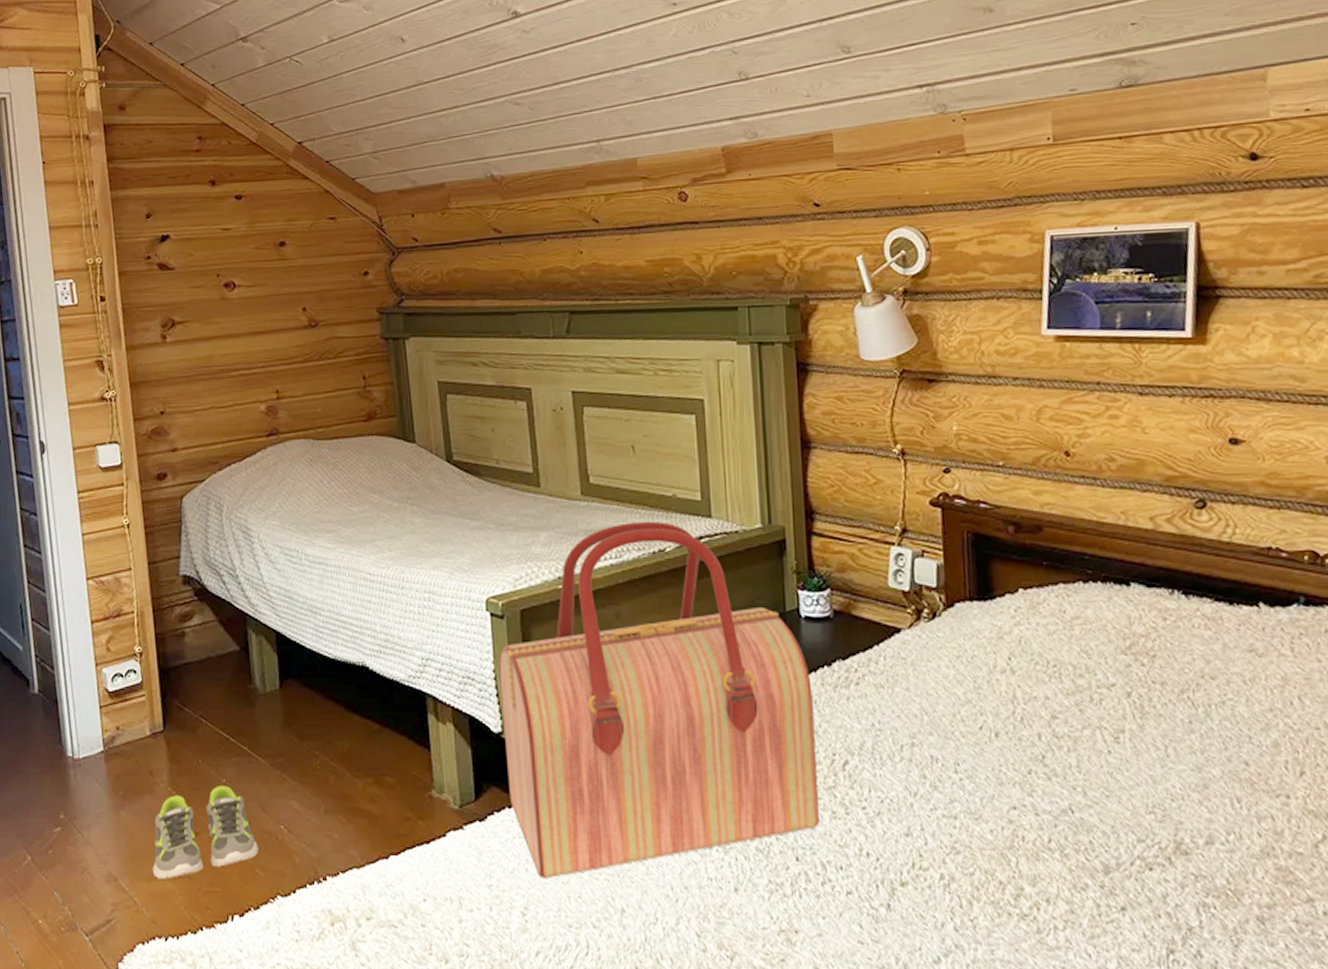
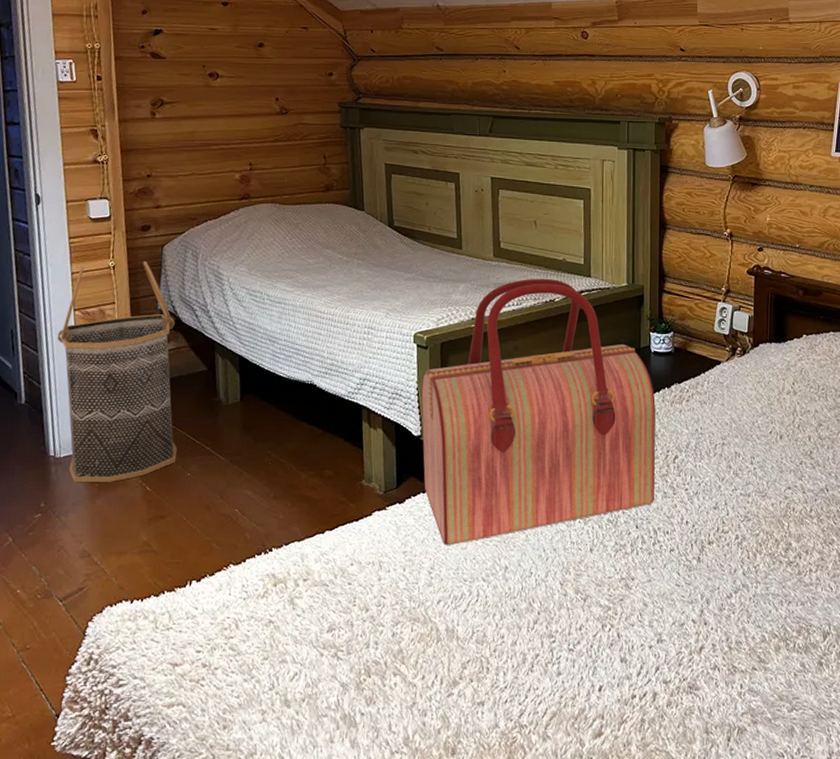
basket: none [69,517,210,791] -> present [57,261,177,483]
athletic shoe: present [152,786,259,879] -> none [122,479,216,554]

